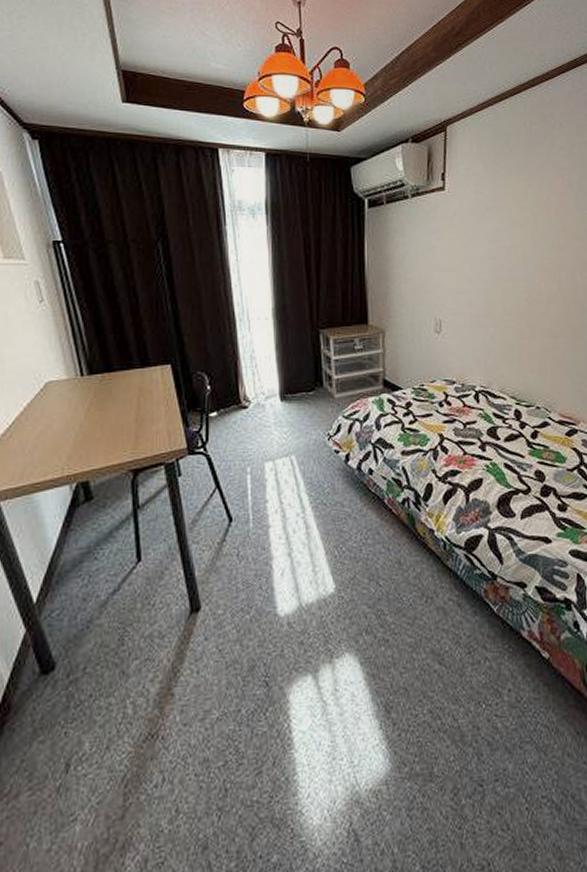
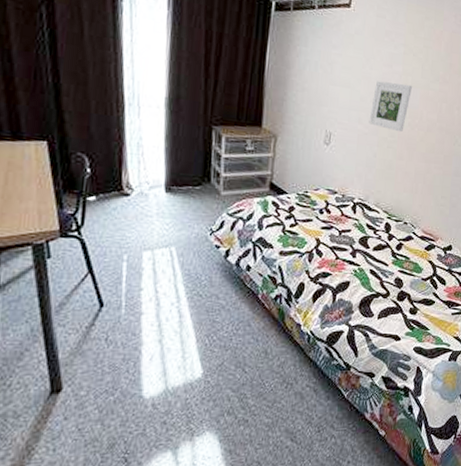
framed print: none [480,257,524,309] -> present [368,81,412,133]

